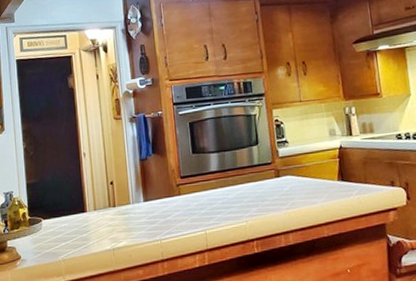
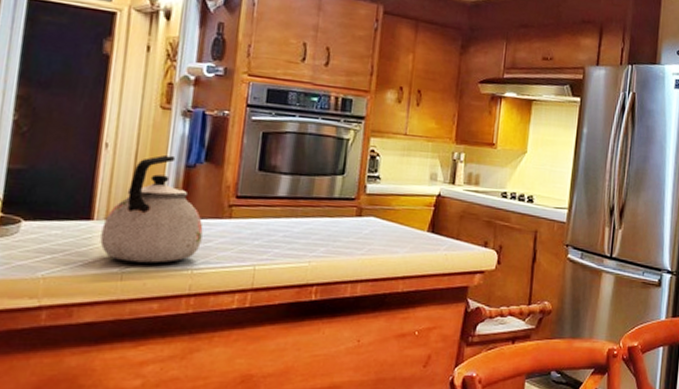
kettle: none [93,154,163,241] -> present [100,154,203,264]

